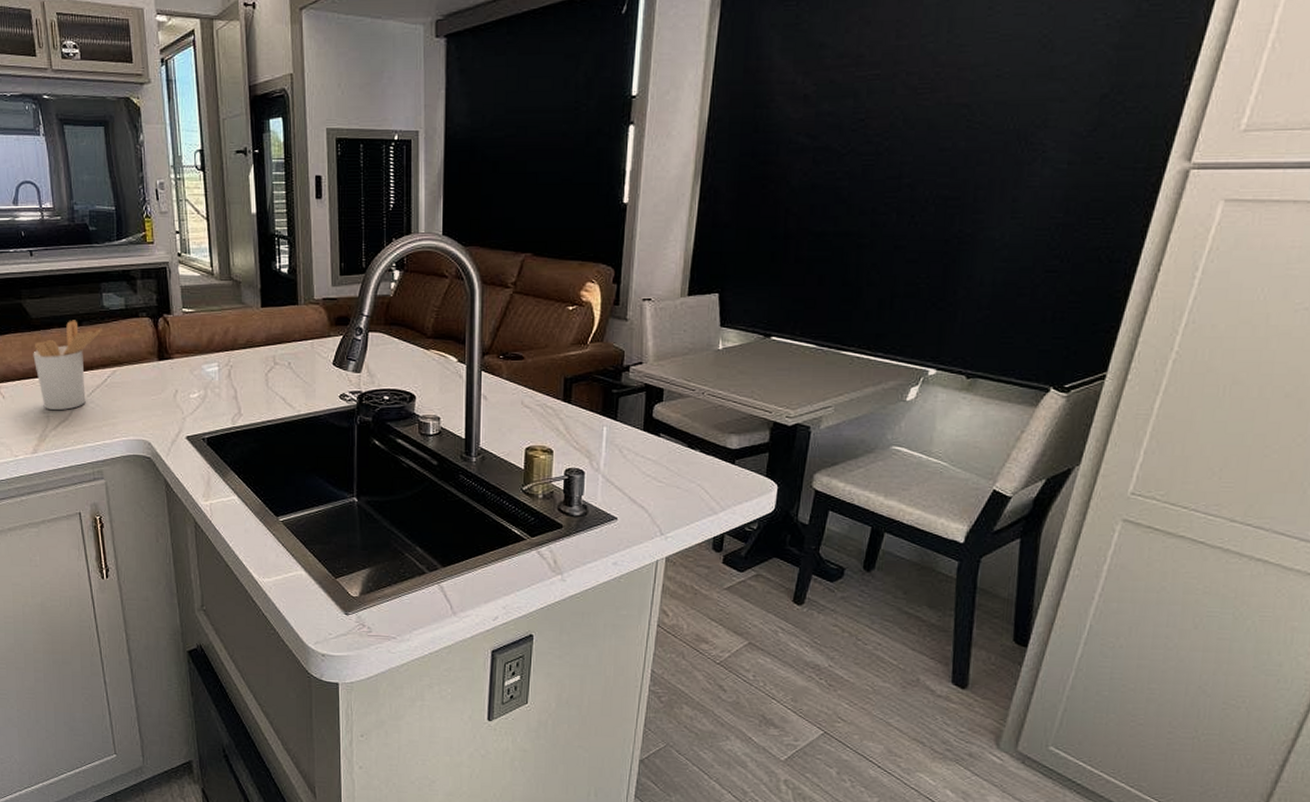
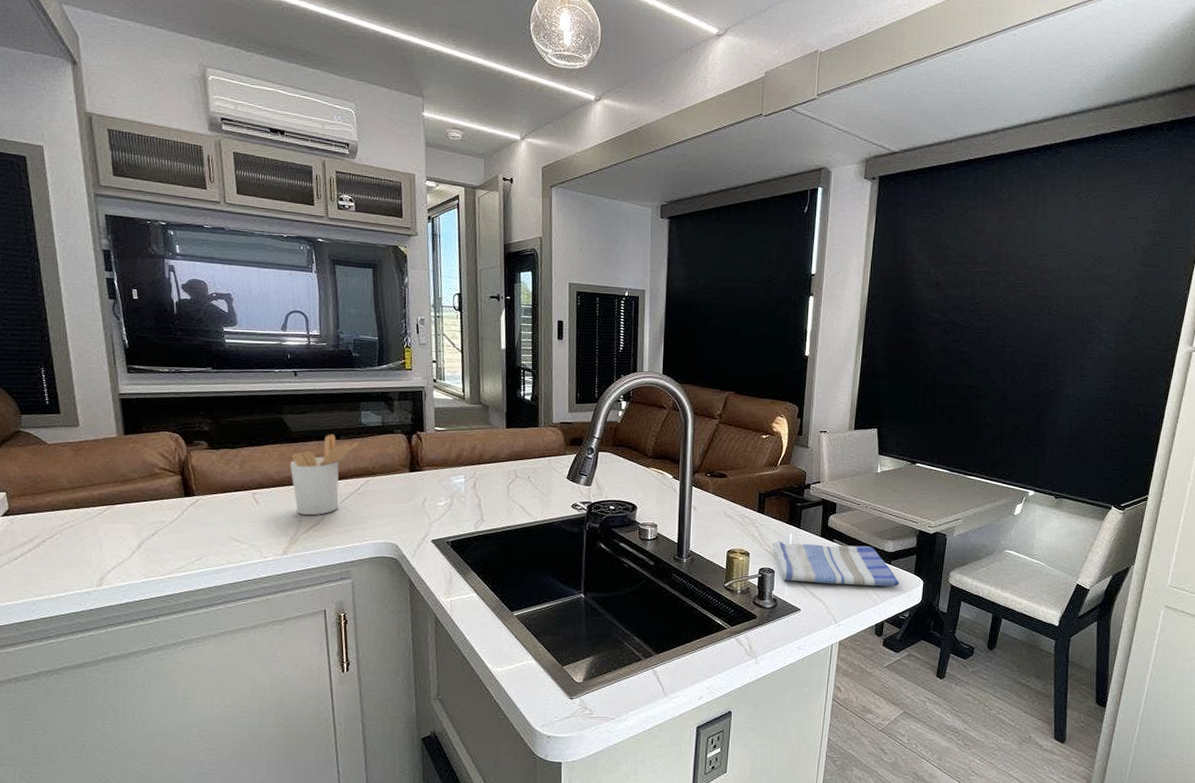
dish towel: none [580,436,746,492] -> present [771,541,900,587]

